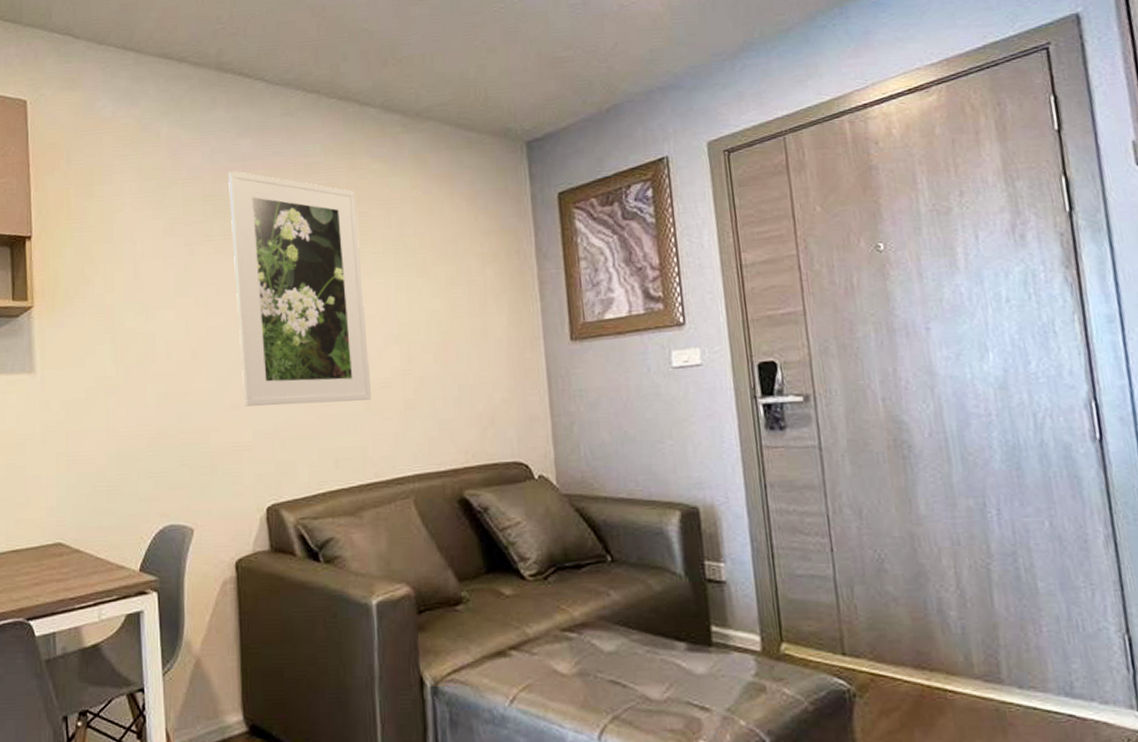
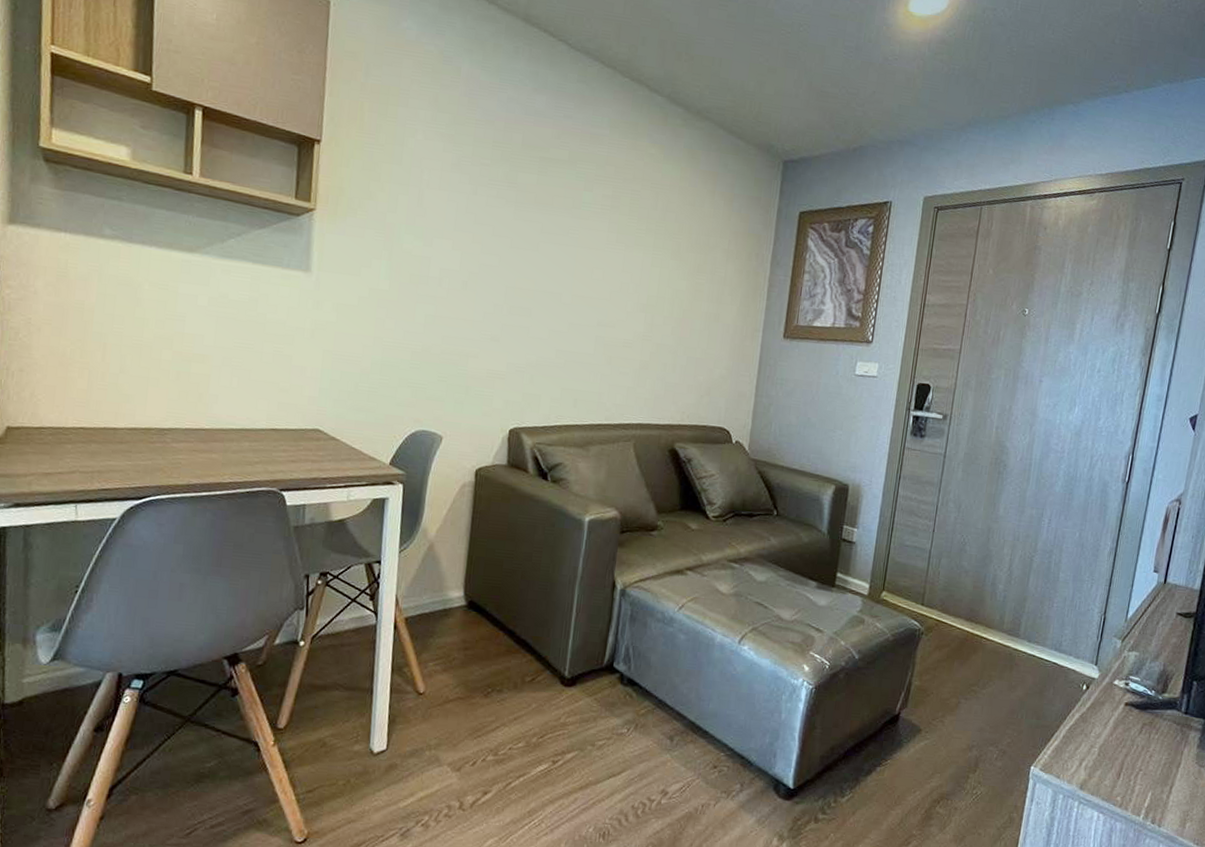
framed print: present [228,170,372,406] -> none [503,122,631,355]

